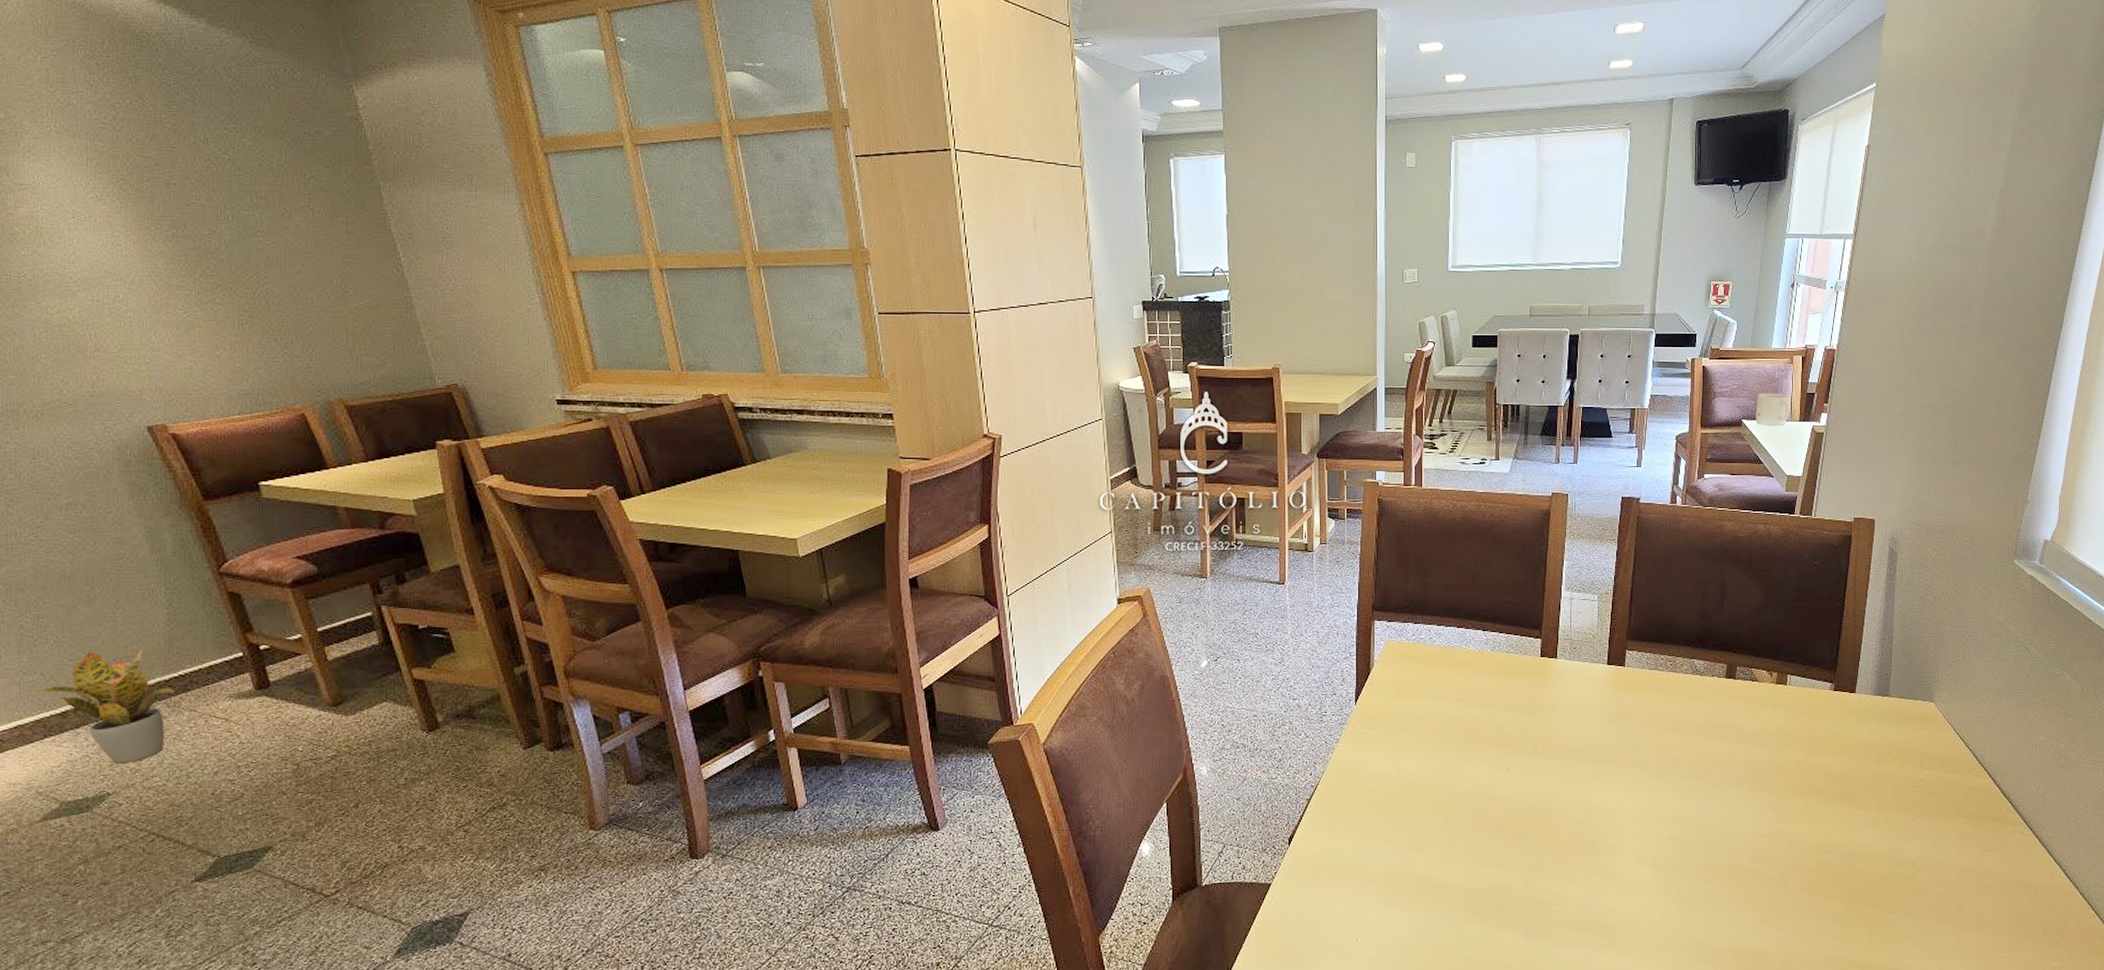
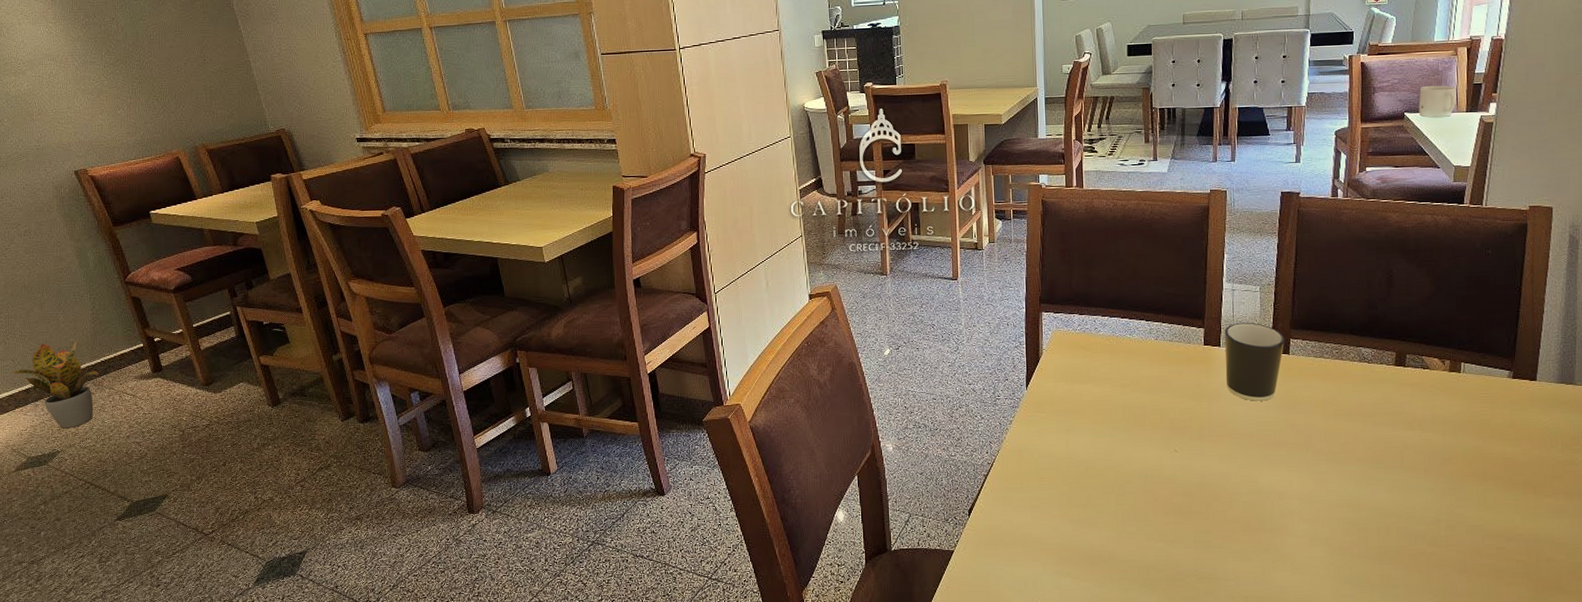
mug: none [1561,632,1620,716] -> present [1224,322,1285,401]

